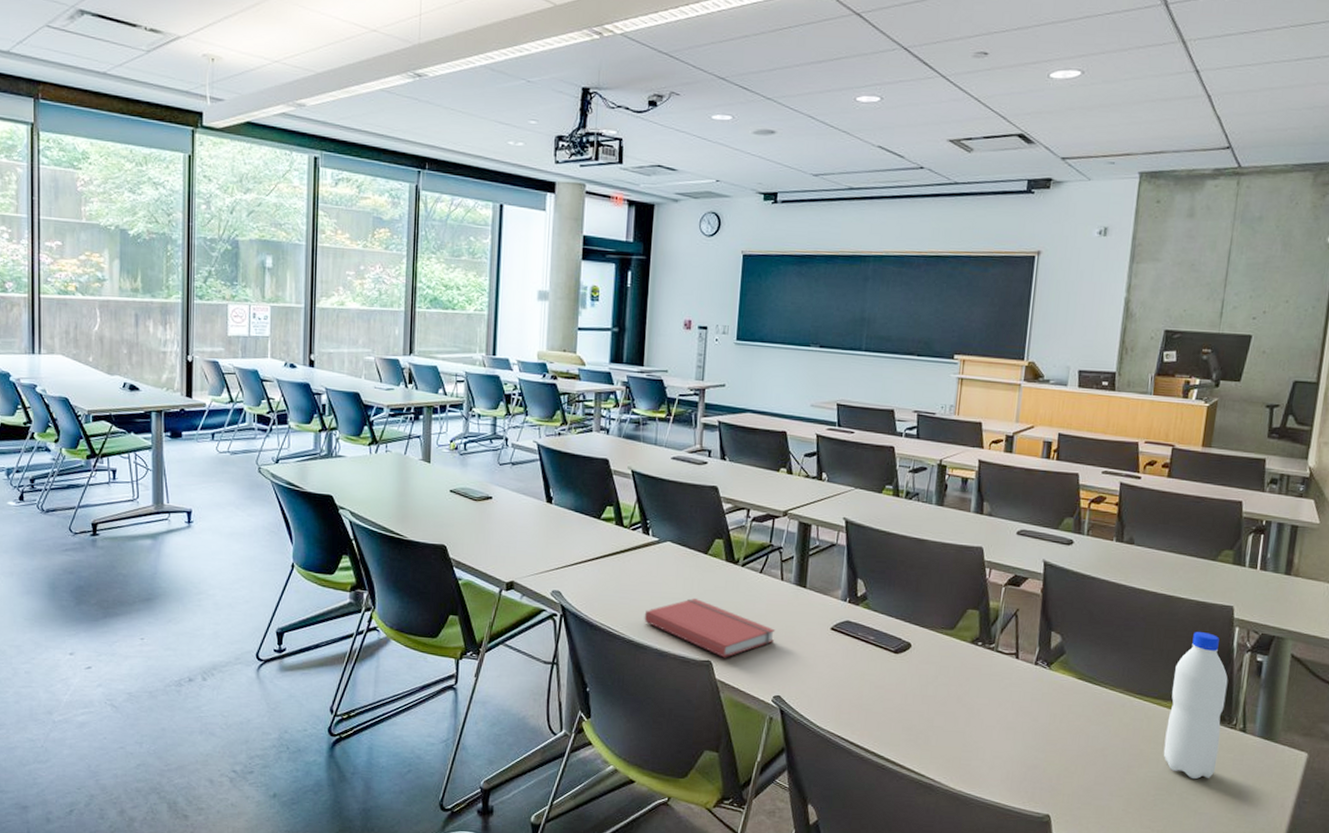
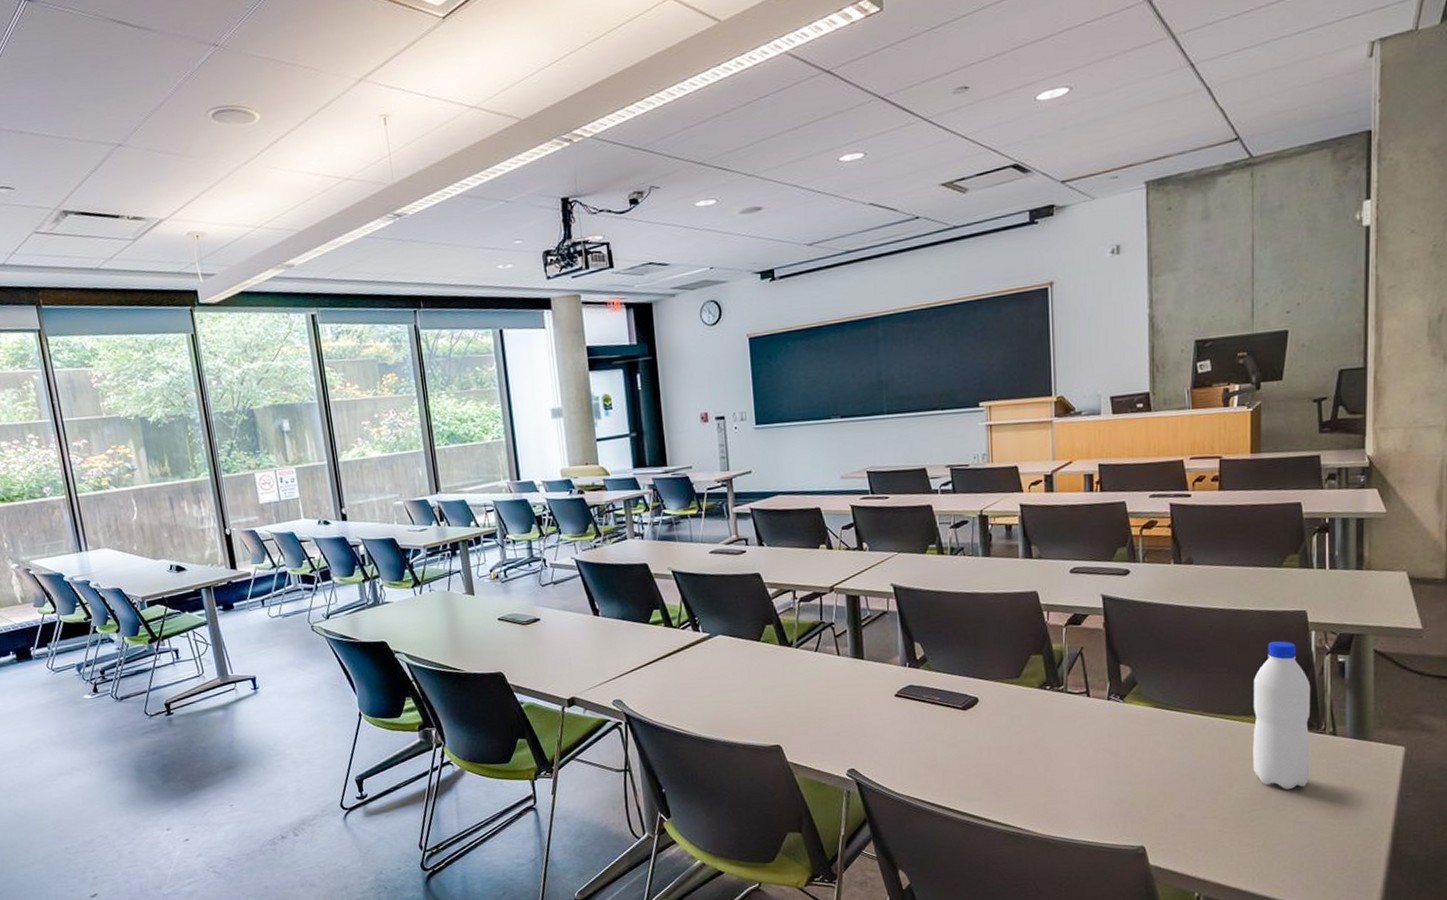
book: present [644,598,776,658] -> none [707,686,840,740]

